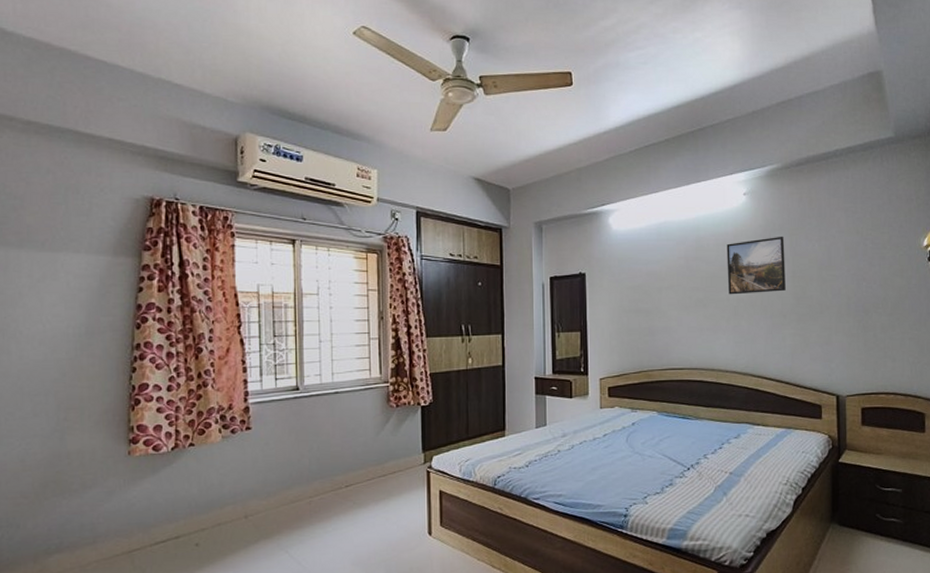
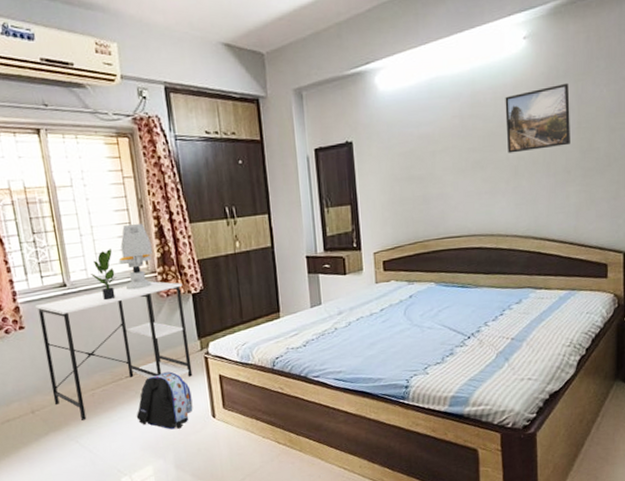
desk: none [265,391,413,529] -> present [35,281,193,420]
potted plant: none [324,356,350,407] -> present [90,249,117,301]
backpack: none [351,483,410,545] -> present [136,371,193,430]
chair: none [353,335,387,398] -> present [118,224,152,290]

